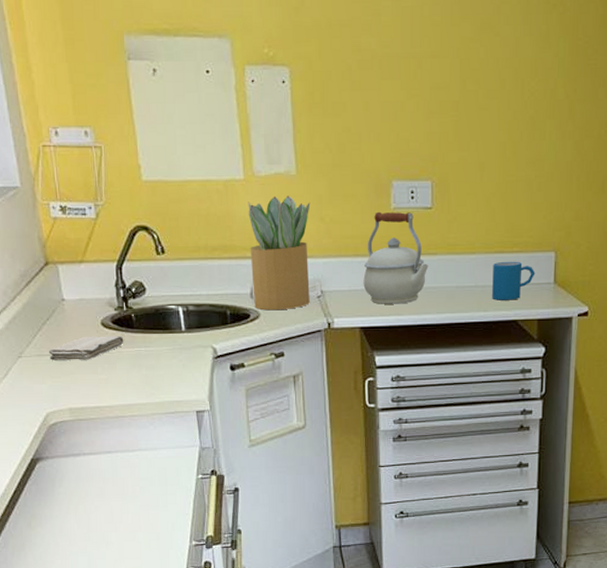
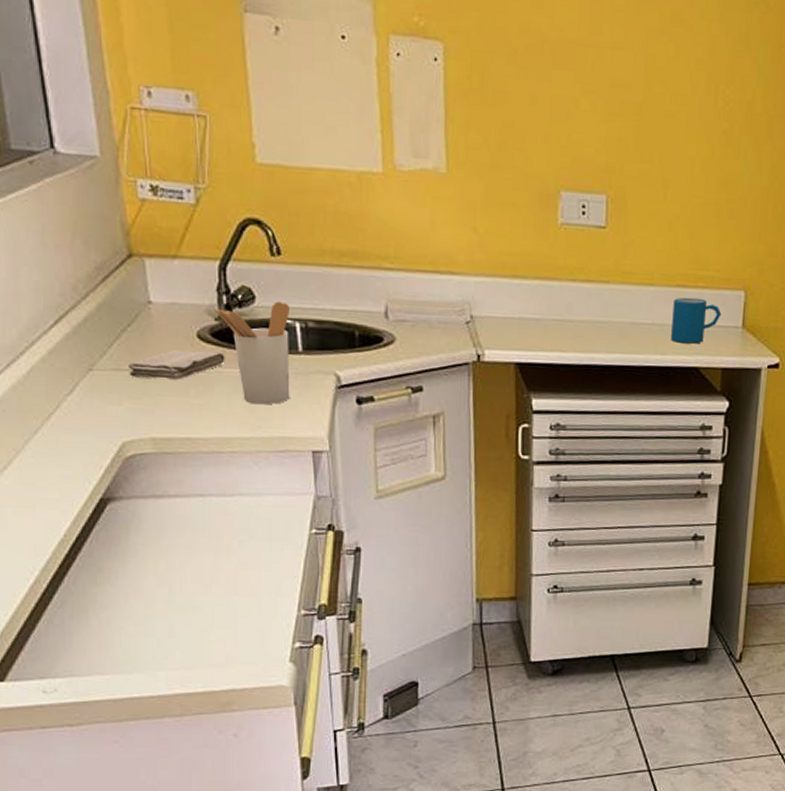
utensil holder: none [113,291,177,376] -> present [213,301,290,405]
potted plant: present [248,195,310,311] -> none [386,196,462,336]
kettle: present [363,211,429,304] -> none [521,226,599,339]

